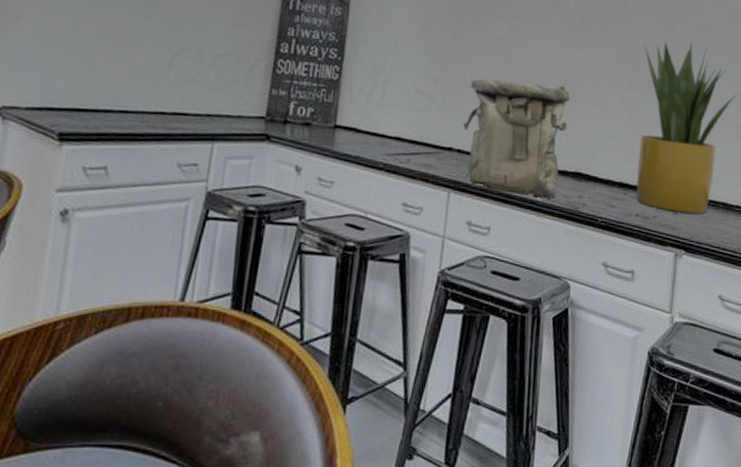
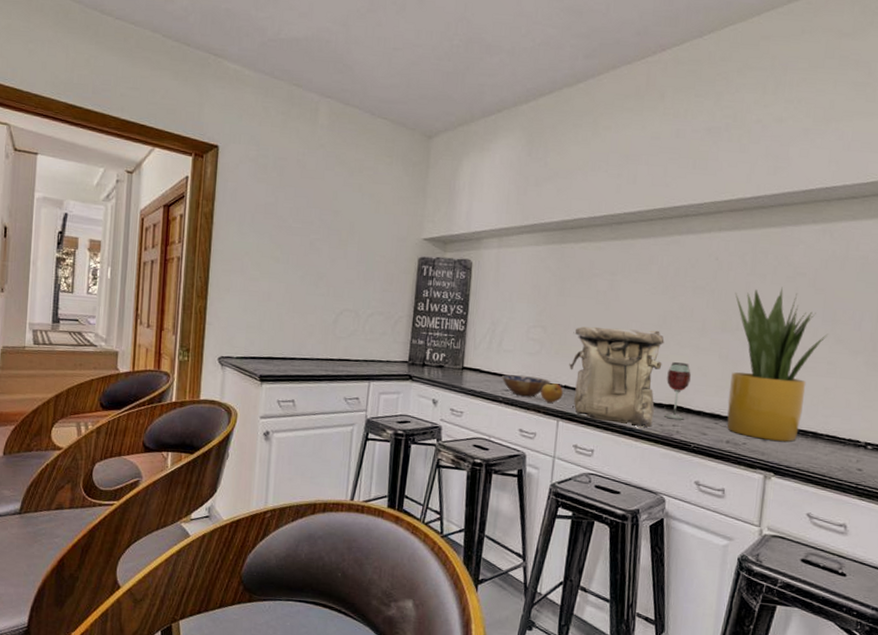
bowl: none [382,135,441,162] -> present [501,375,550,396]
fruit: none [429,146,457,170] -> present [541,383,564,403]
wineglass: none [570,123,599,190] -> present [664,362,692,420]

